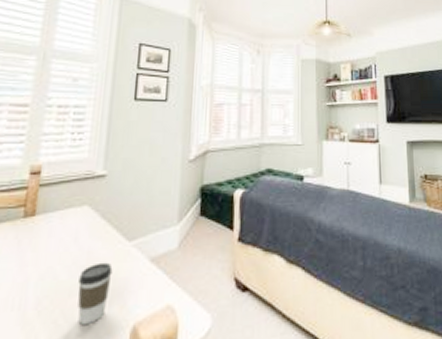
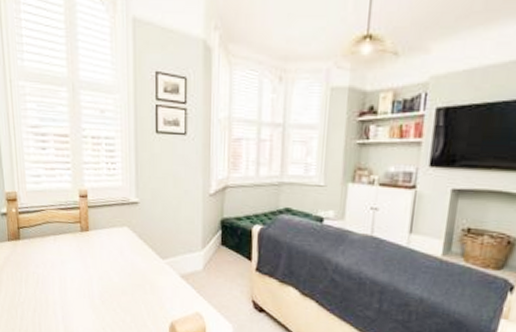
coffee cup: present [78,262,113,324] -> none [127,273,152,316]

